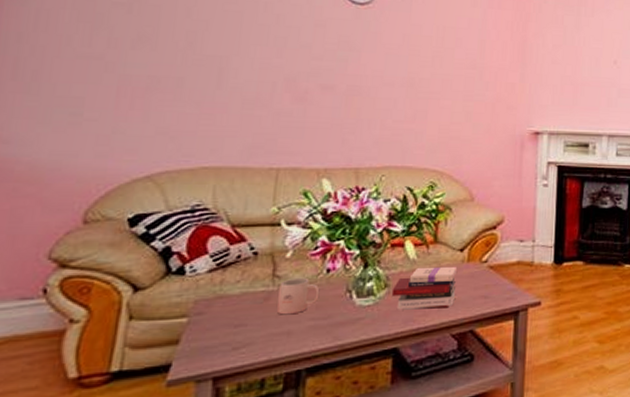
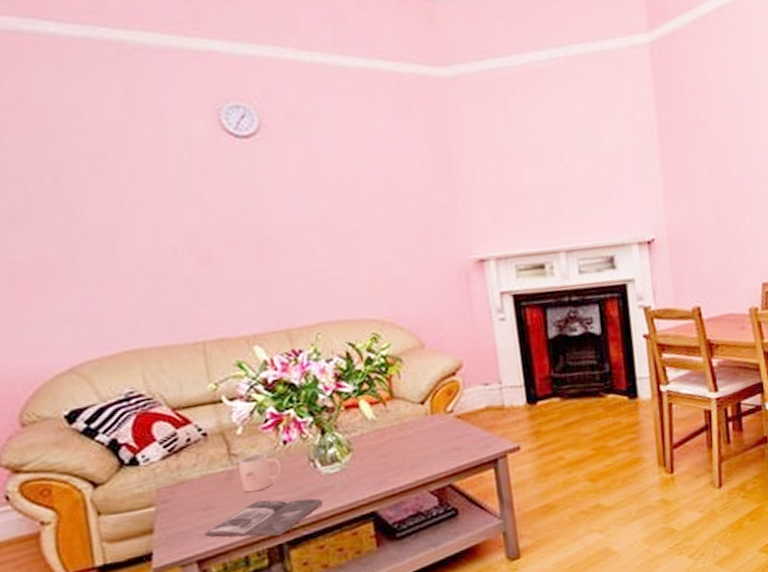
magazine: none [228,324,350,361] -> present [204,498,323,537]
books: present [391,266,458,310] -> none [356,420,427,474]

